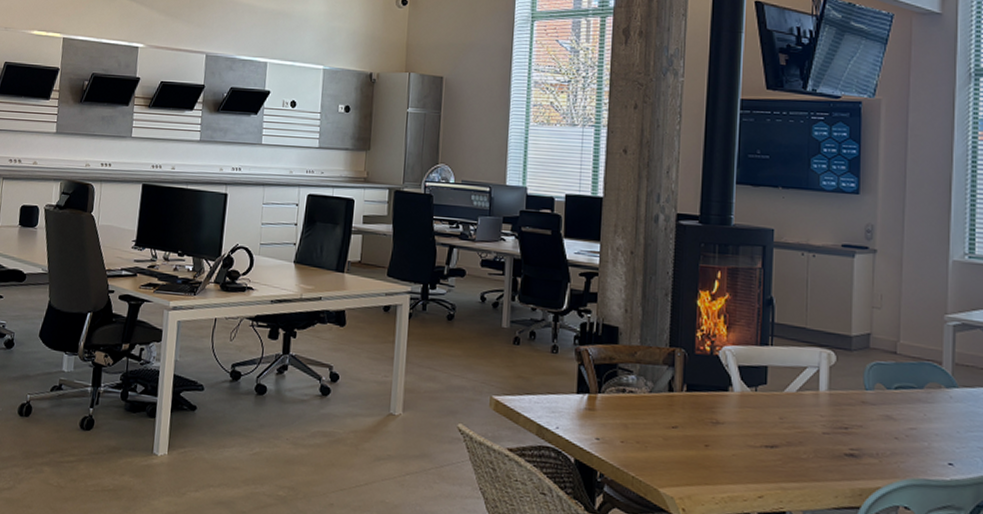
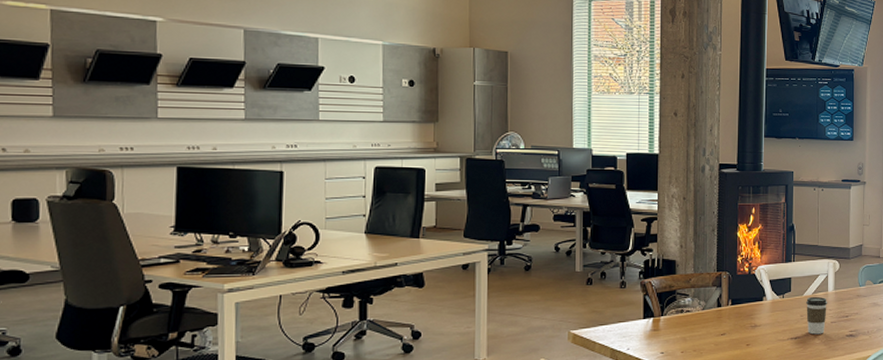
coffee cup: none [787,394,819,447] -> present [806,296,828,335]

